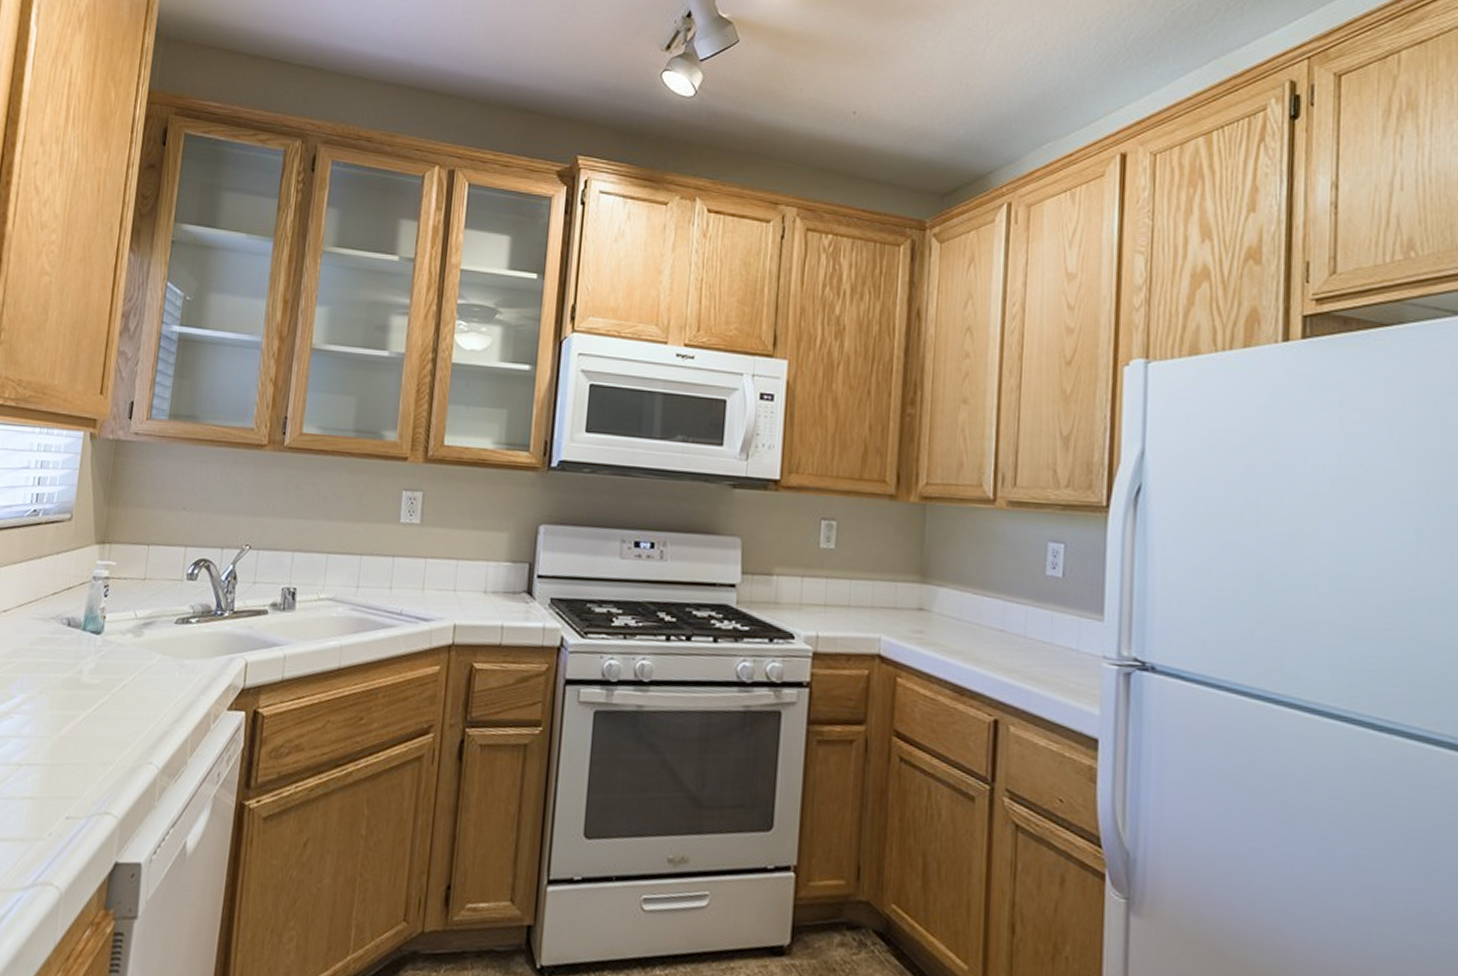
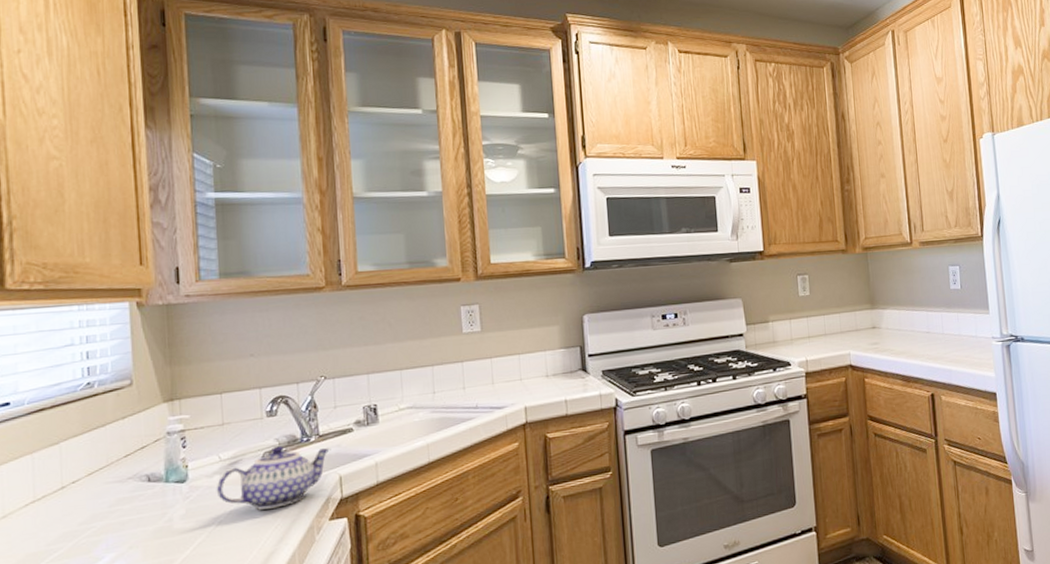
teapot: none [126,614,243,684] -> present [216,446,331,510]

